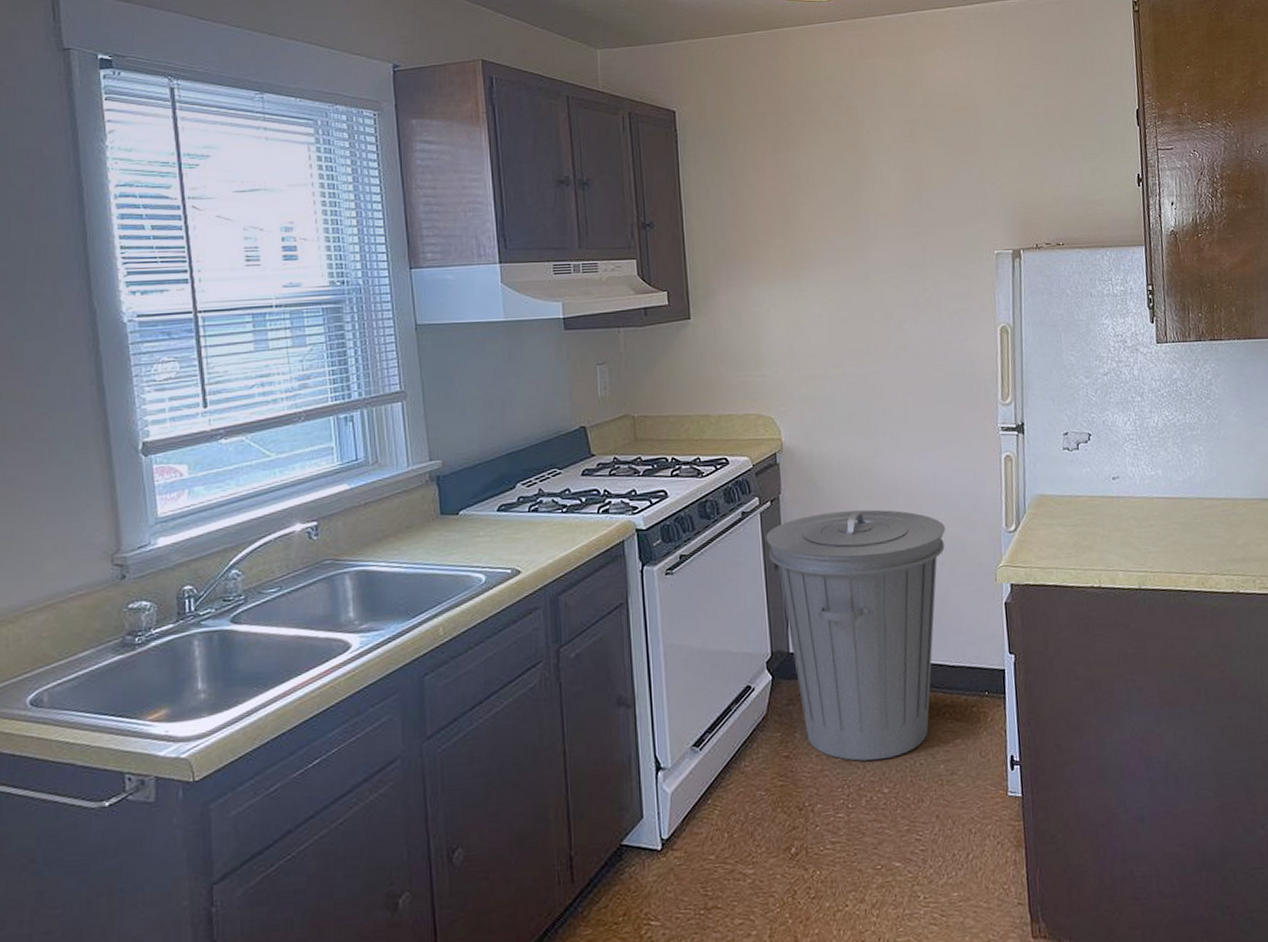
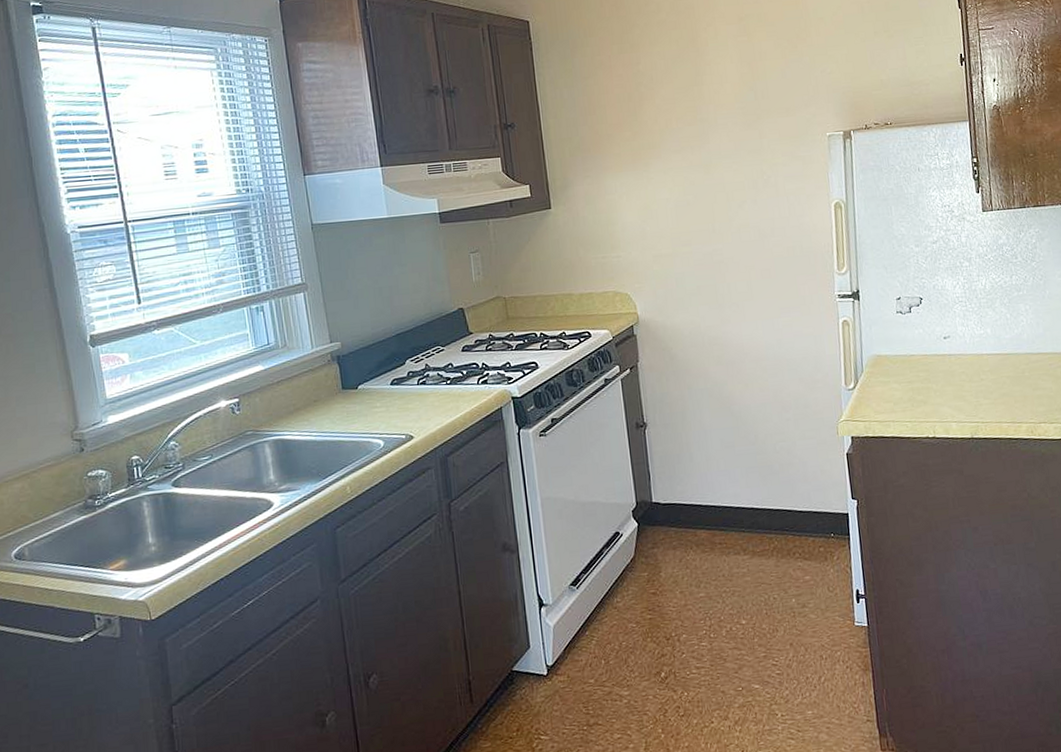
trash can: present [765,509,946,761] -> none [627,373,790,596]

